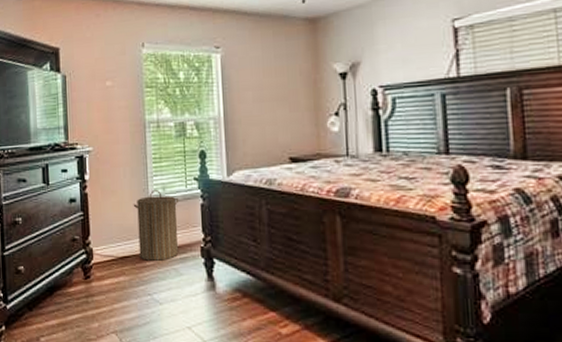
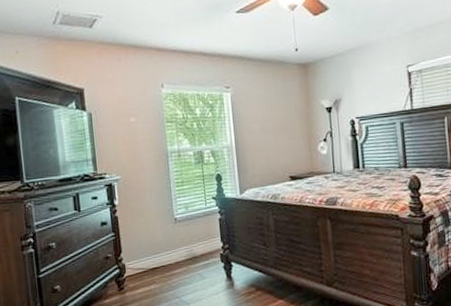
laundry hamper: present [133,190,178,261] -> none [160,209,201,269]

